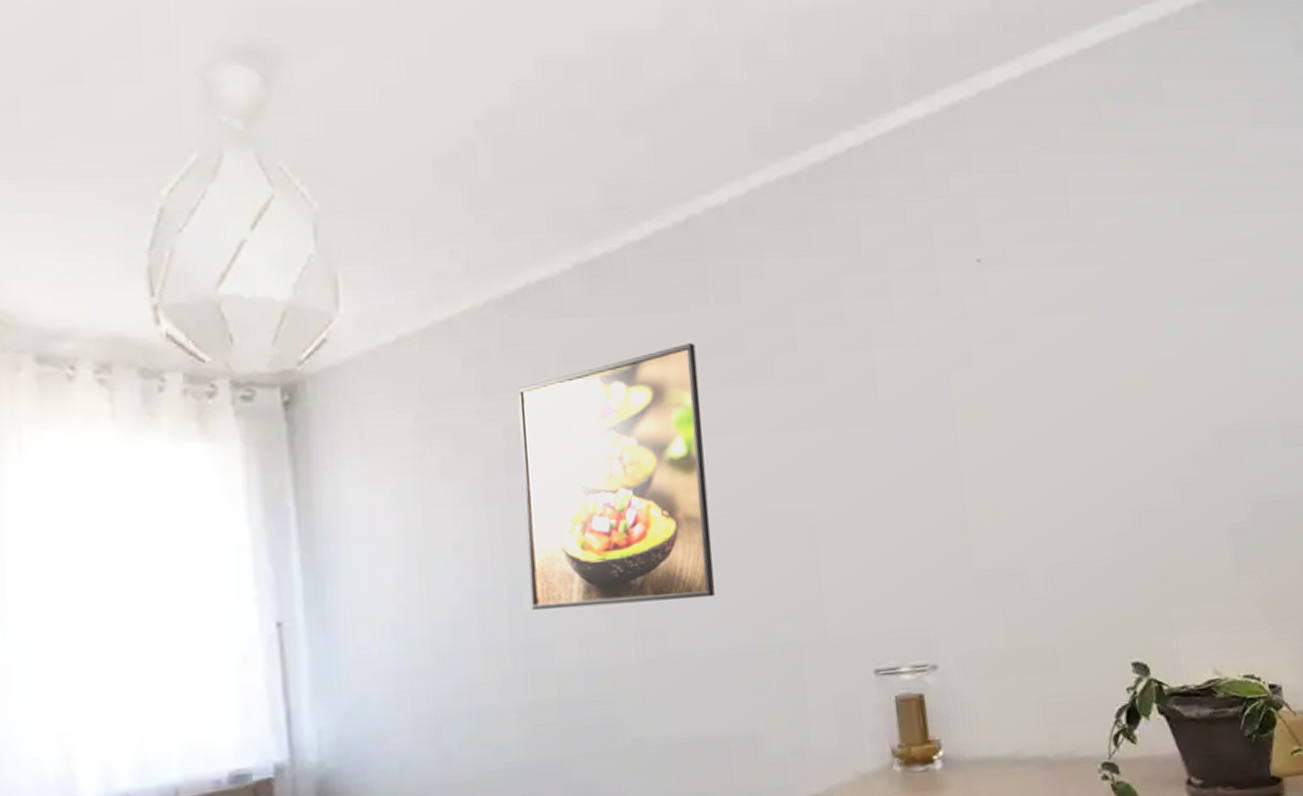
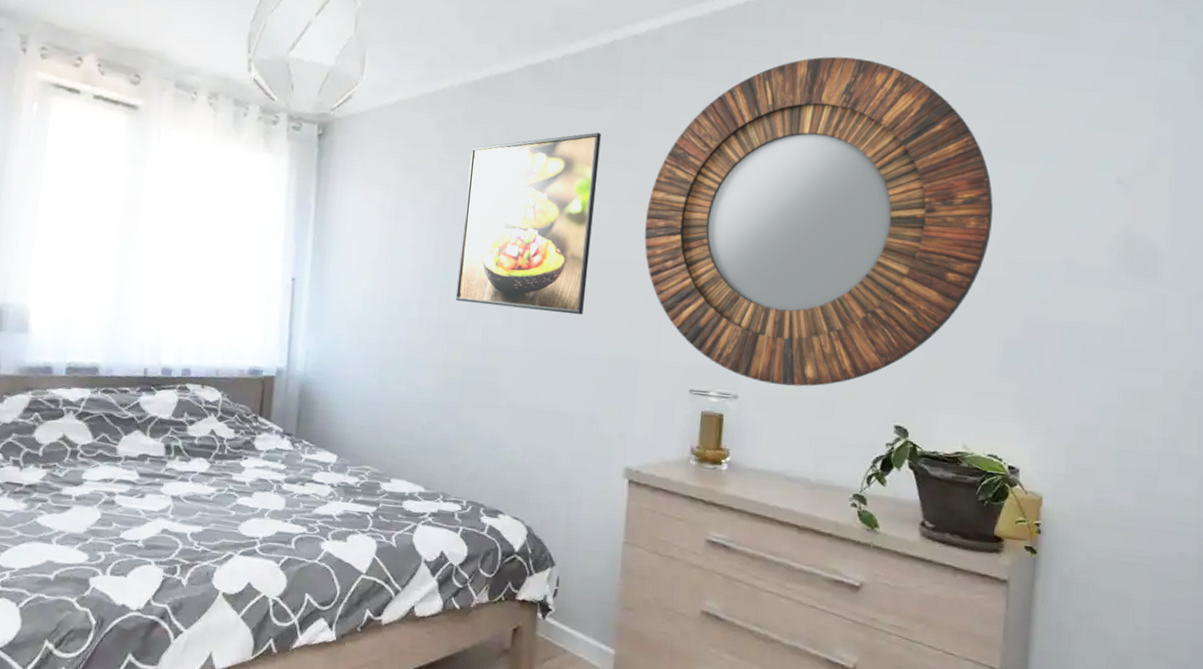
home mirror: none [773,204,1192,641] -> present [644,56,993,387]

